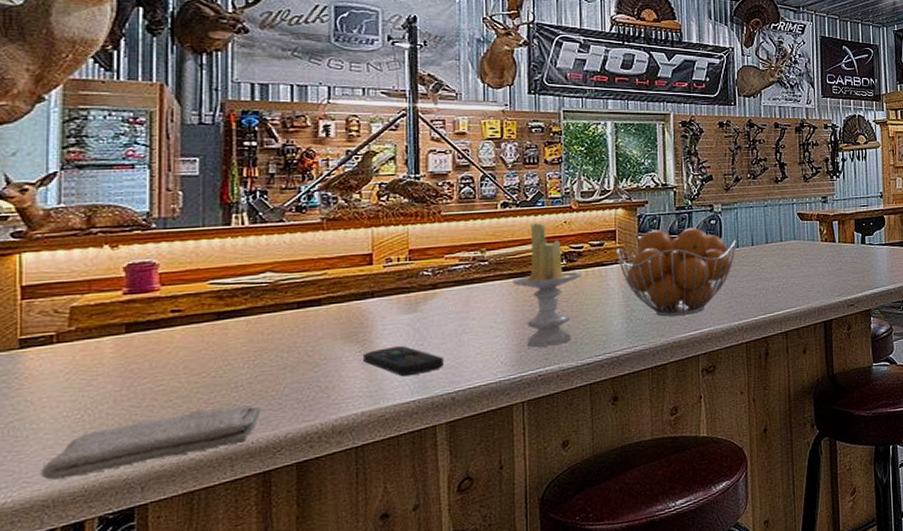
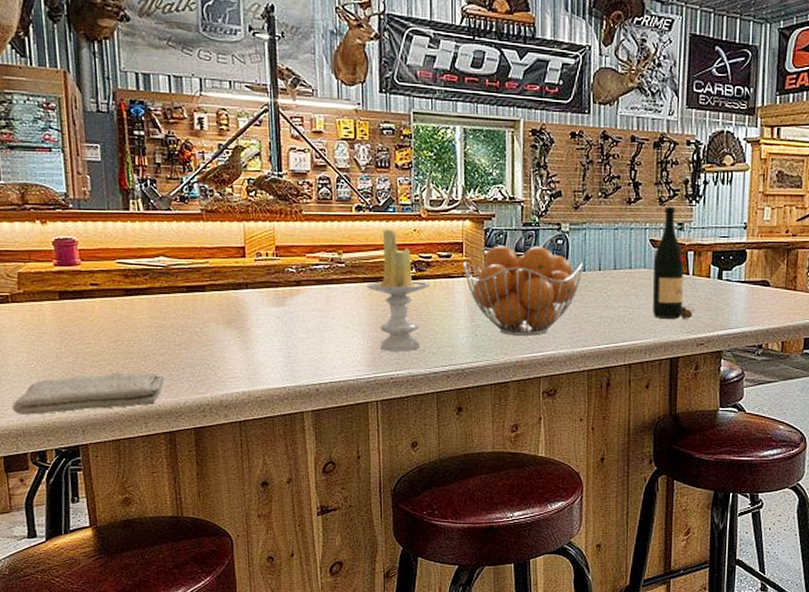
remote control: present [364,345,444,377] -> none [242,335,308,364]
wine bottle: none [802,183,843,285] -> present [652,207,695,319]

